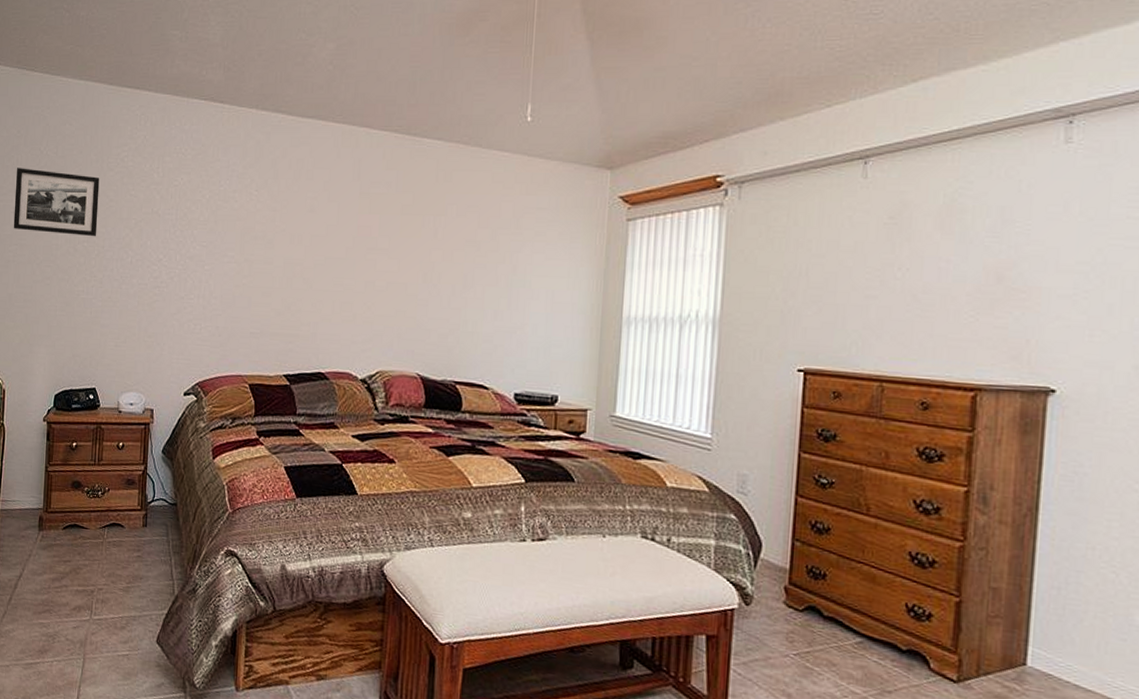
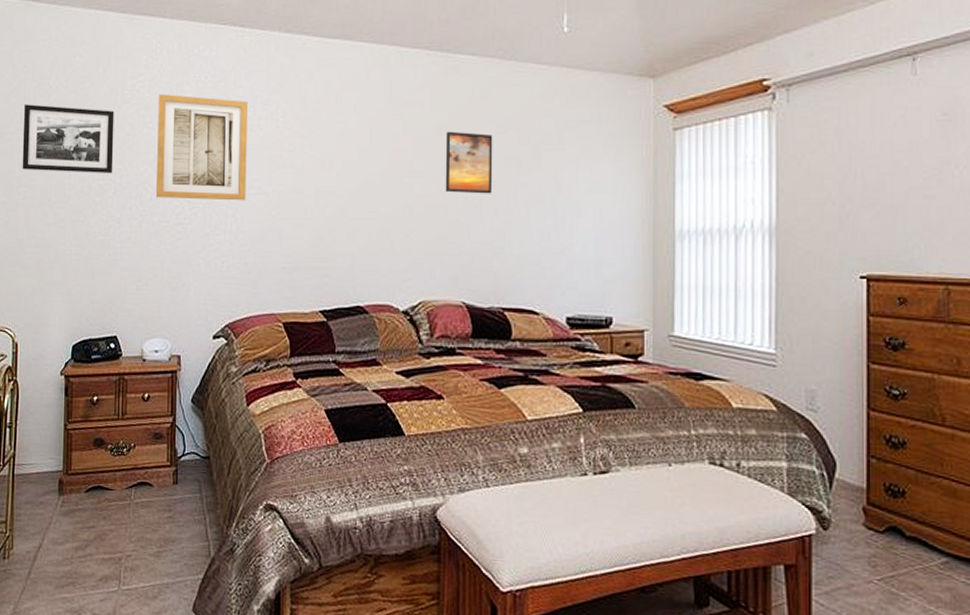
wall art: none [135,163,224,268] -> present [155,93,248,201]
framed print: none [406,211,454,273] -> present [445,131,493,194]

